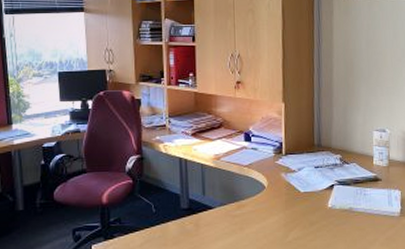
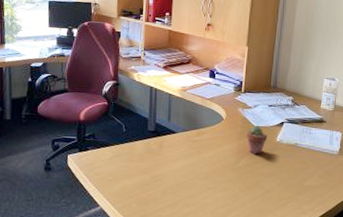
potted succulent: none [292,190,318,225] -> present [246,125,268,154]

